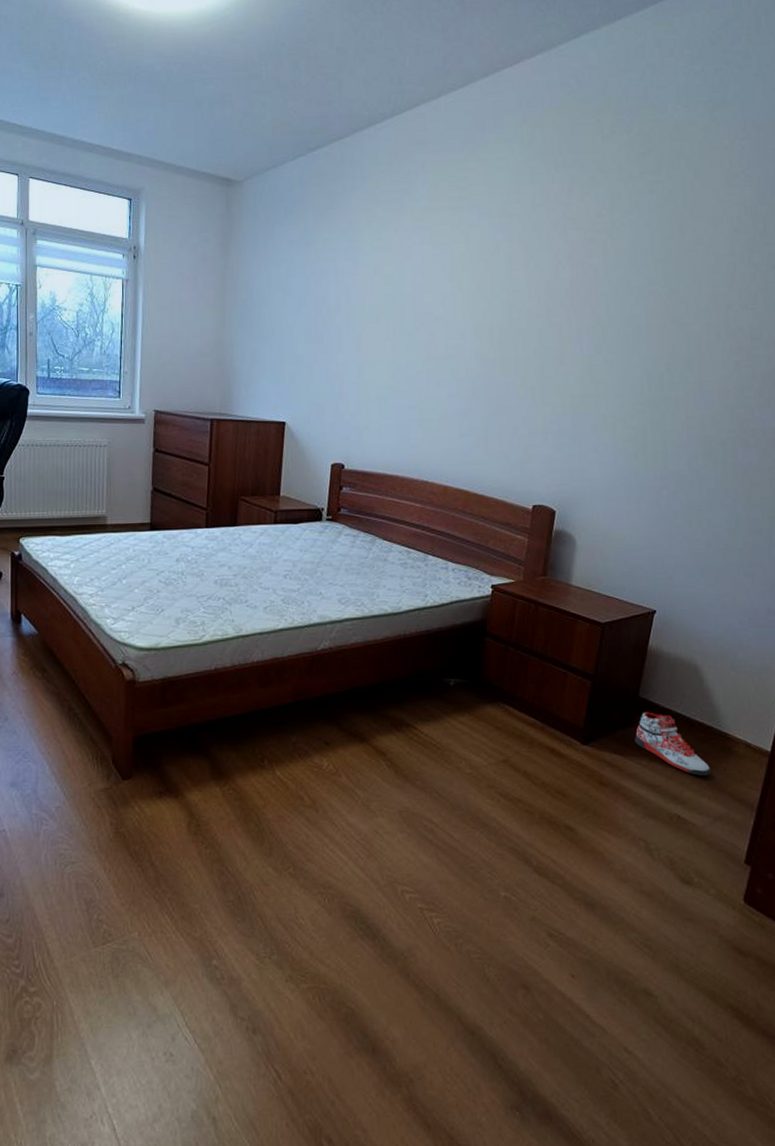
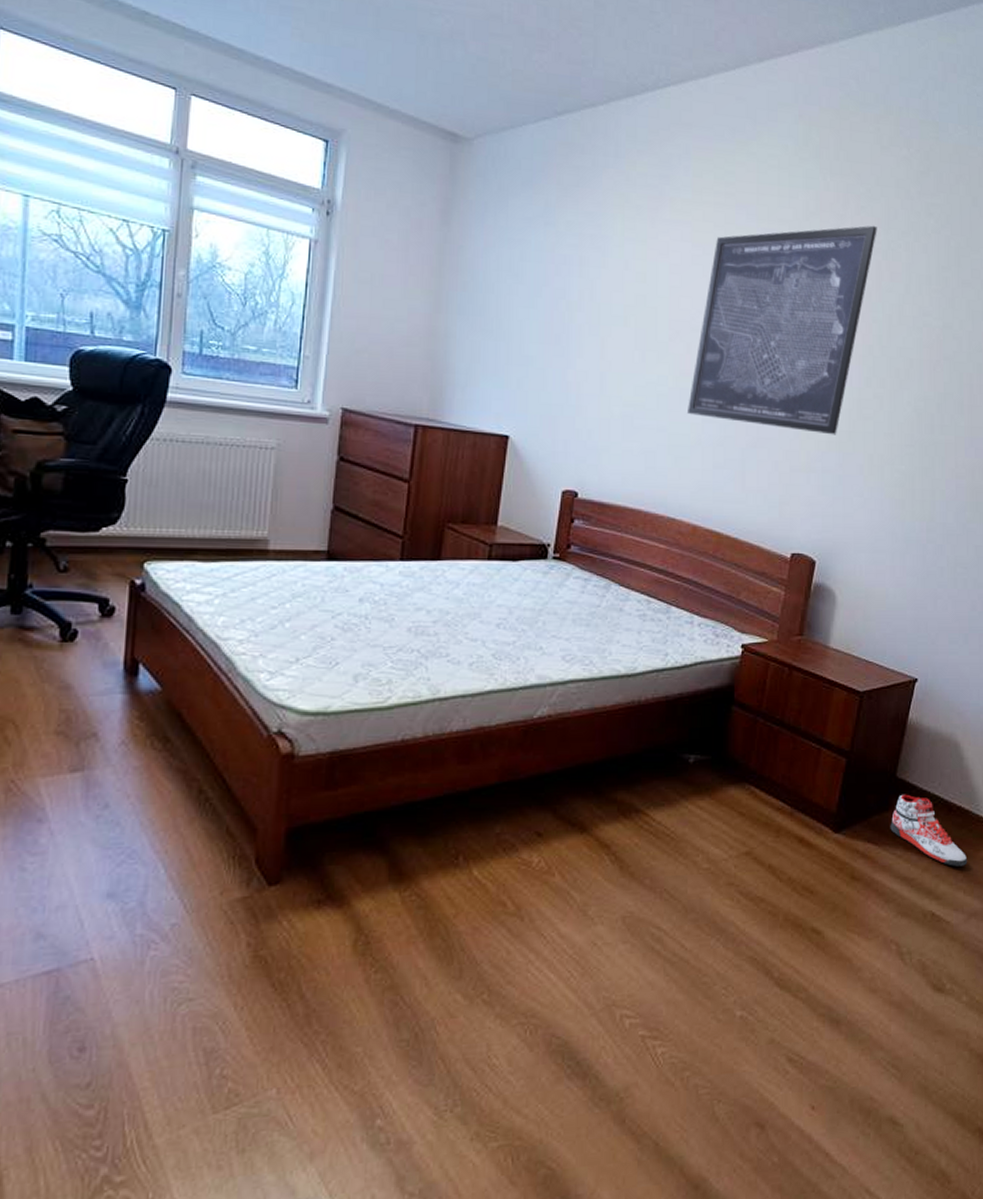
wall art: none [434,208,602,400] -> present [688,225,877,435]

